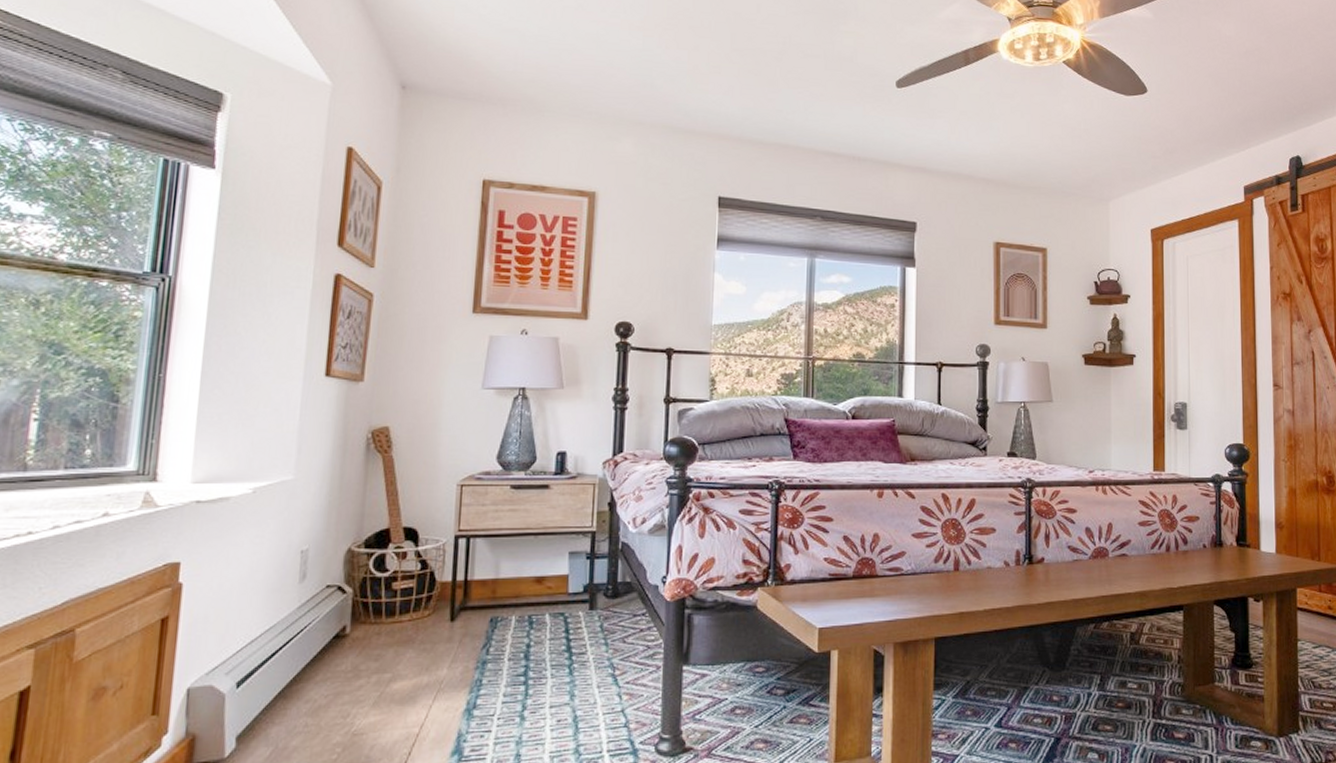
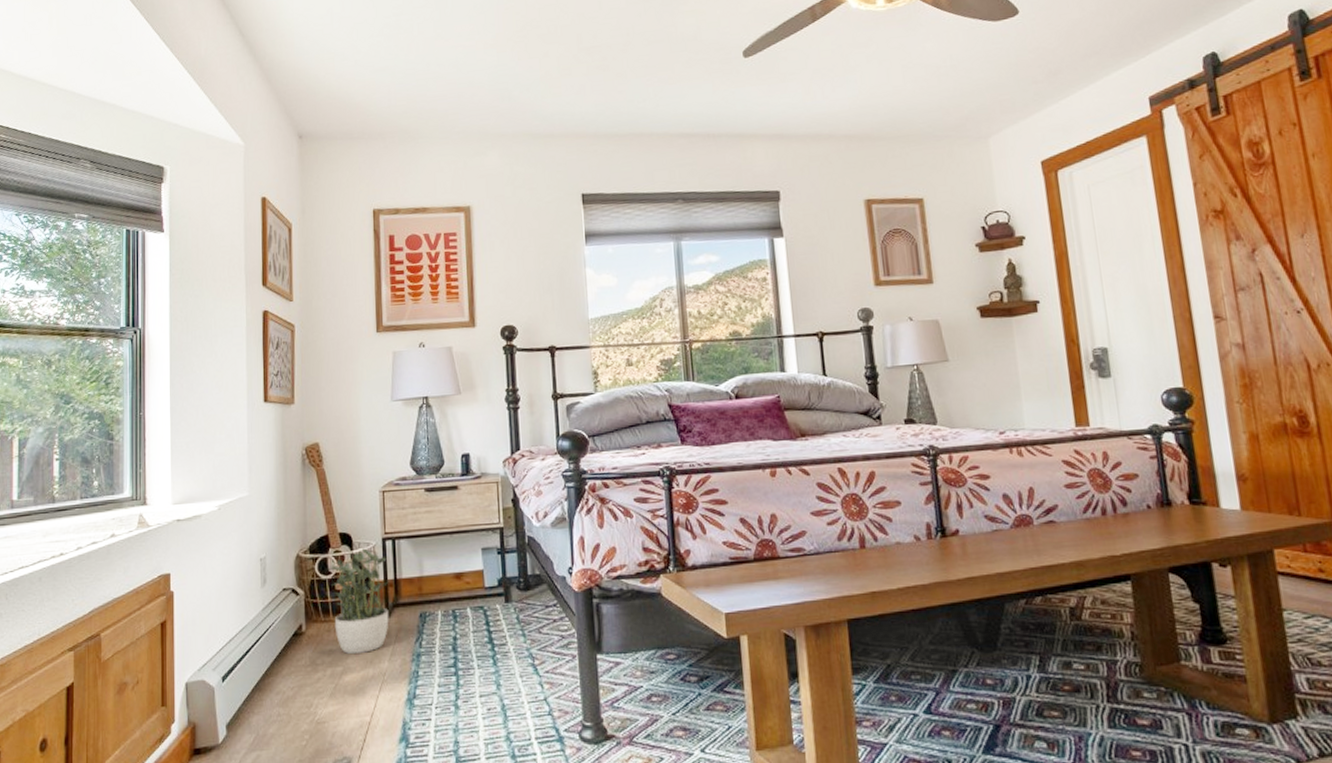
potted plant: none [383,545,458,659] -> present [326,548,389,654]

